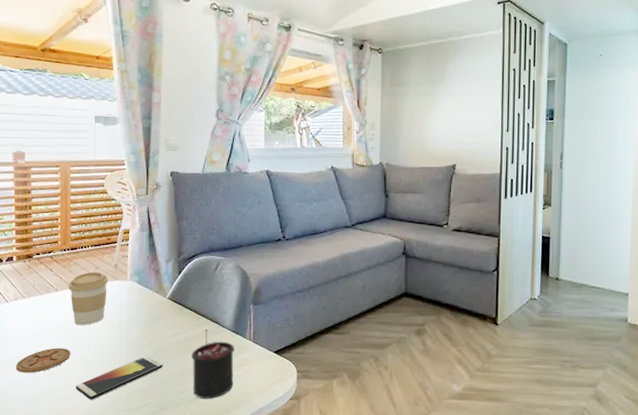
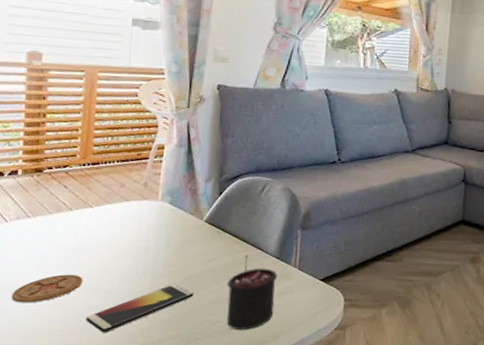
coffee cup: present [68,271,108,325] -> none [85,189,135,249]

